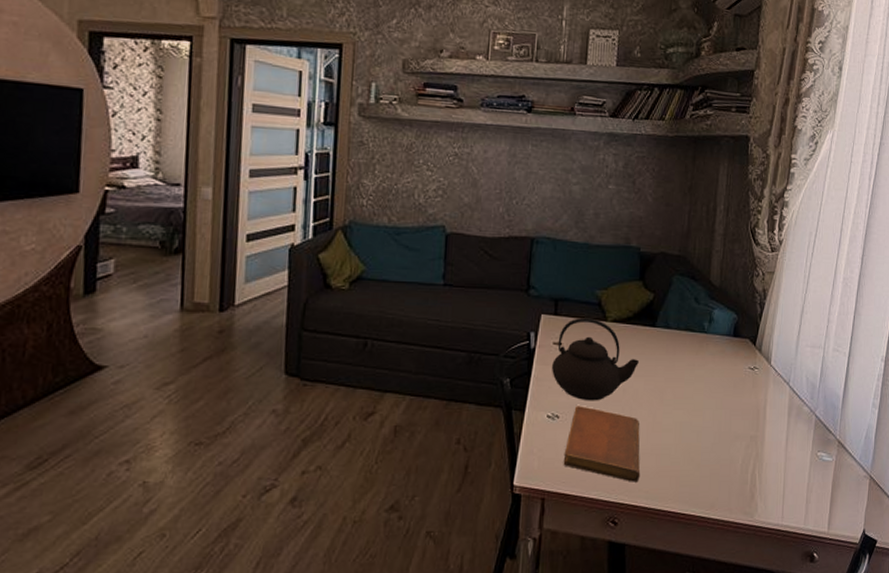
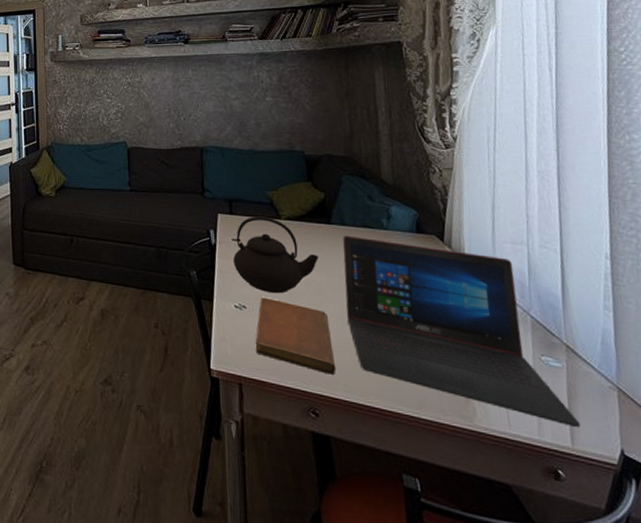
laptop: none [657,339,837,515] -> present [343,235,581,428]

